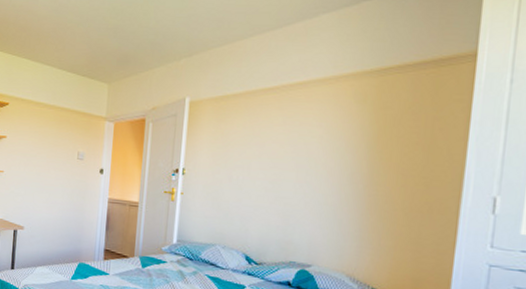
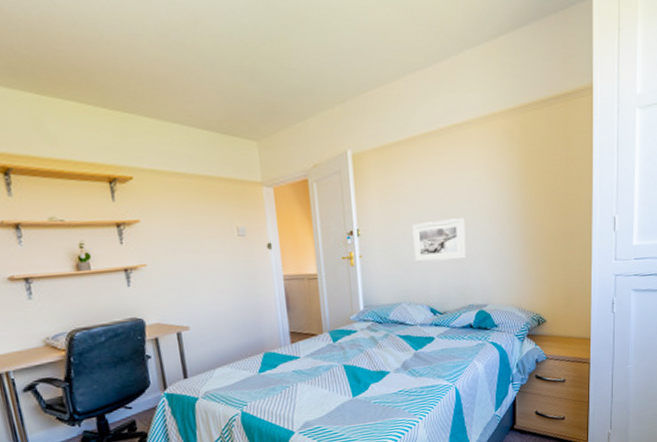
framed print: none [235,171,298,213] -> present [412,218,466,263]

